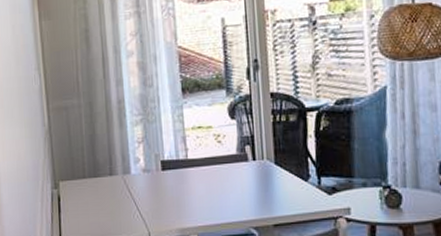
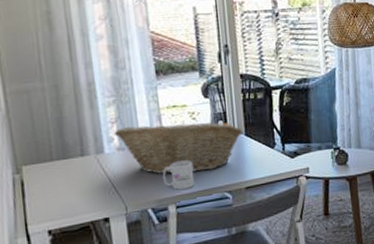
fruit basket: none [140,143,273,202] -> present [113,120,243,174]
mug: none [185,188,219,220] -> present [162,161,195,190]

